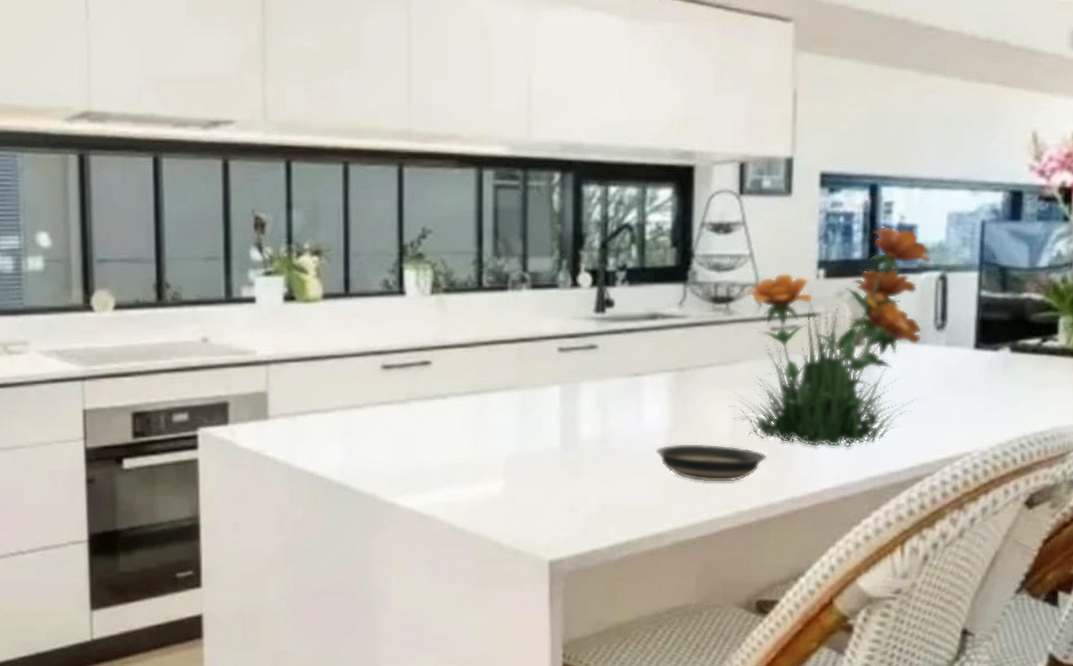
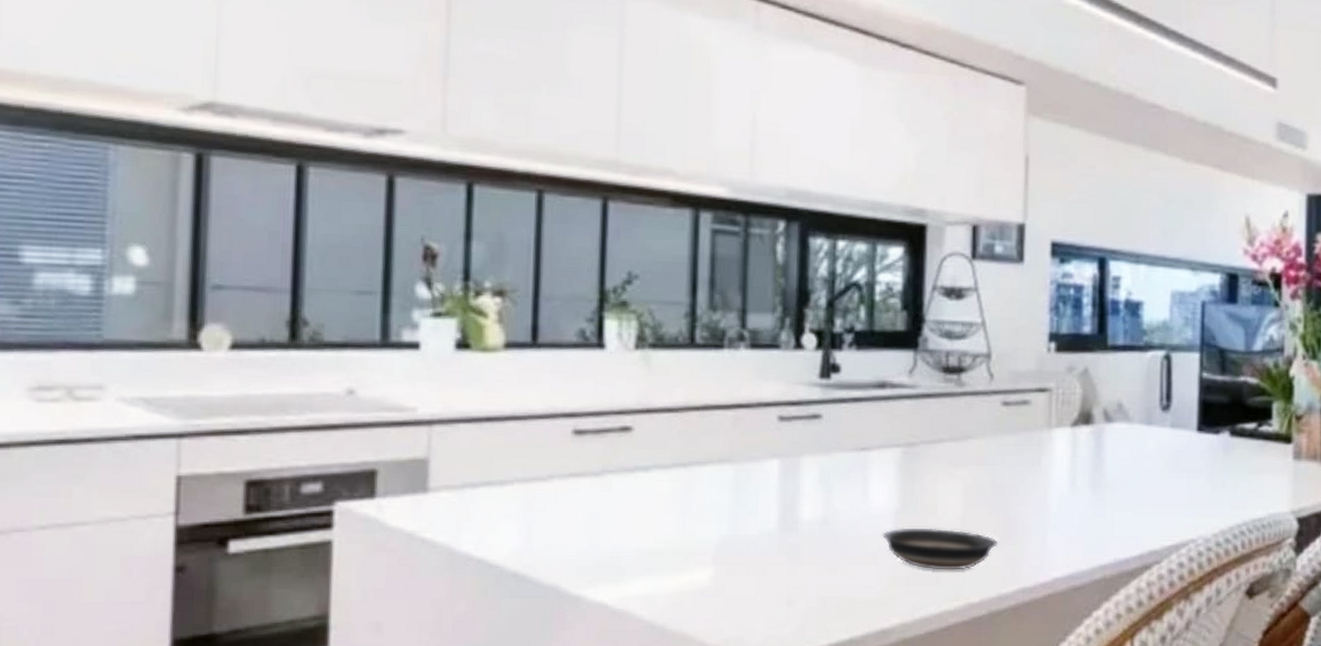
flower plant: present [728,226,932,448] -> none [959,301,1157,533]

